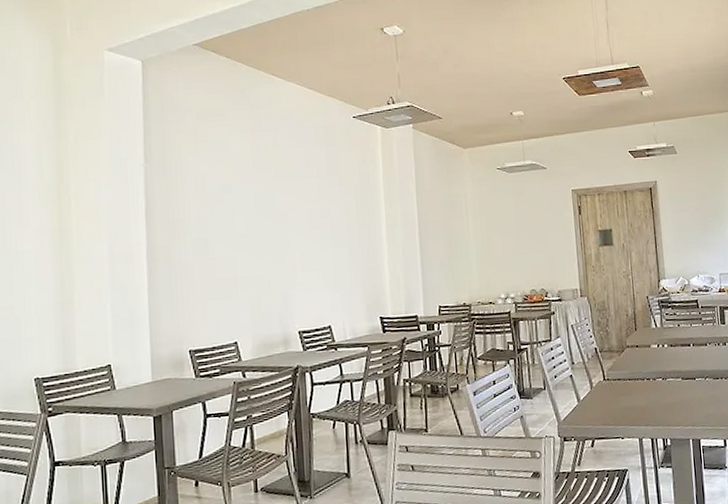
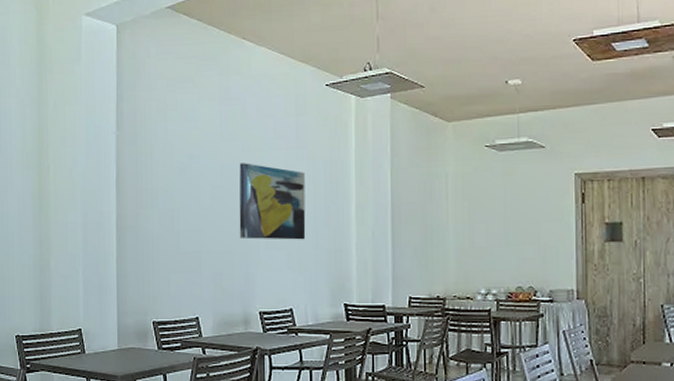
wall art: none [273,190,341,263] -> present [239,163,306,240]

